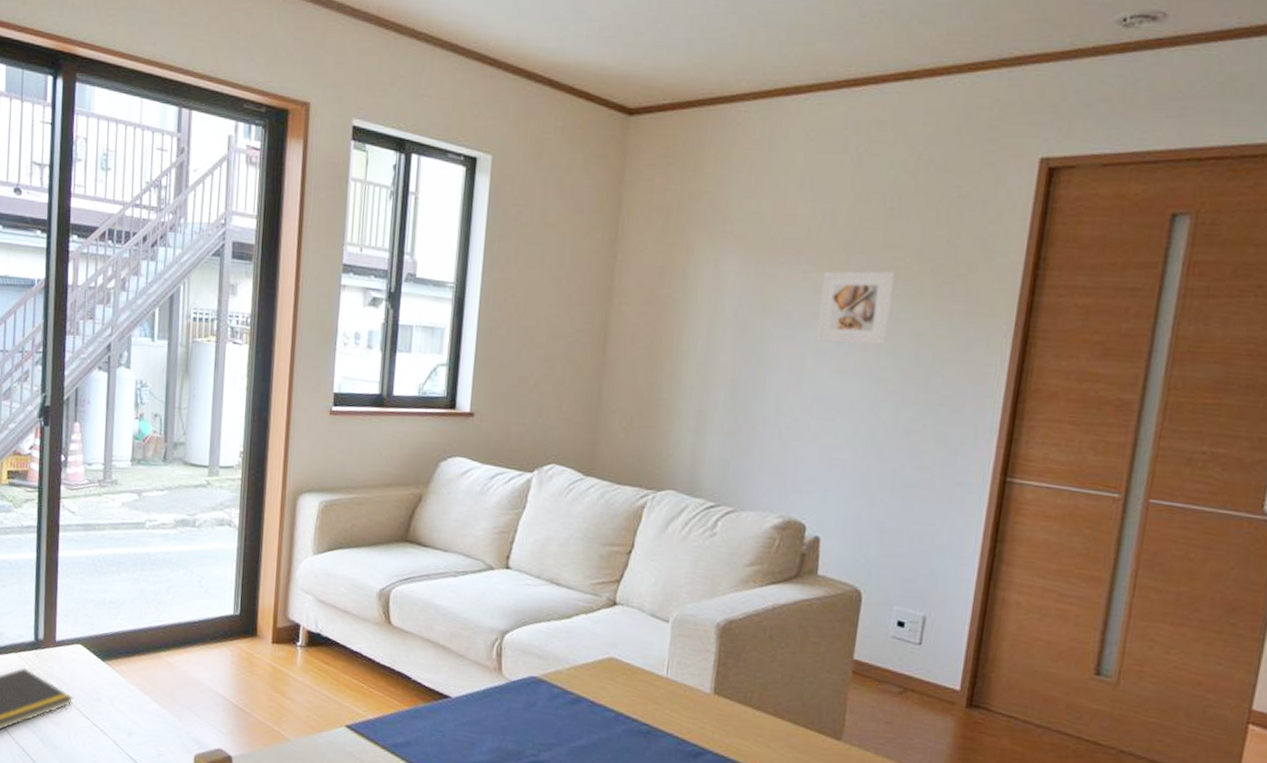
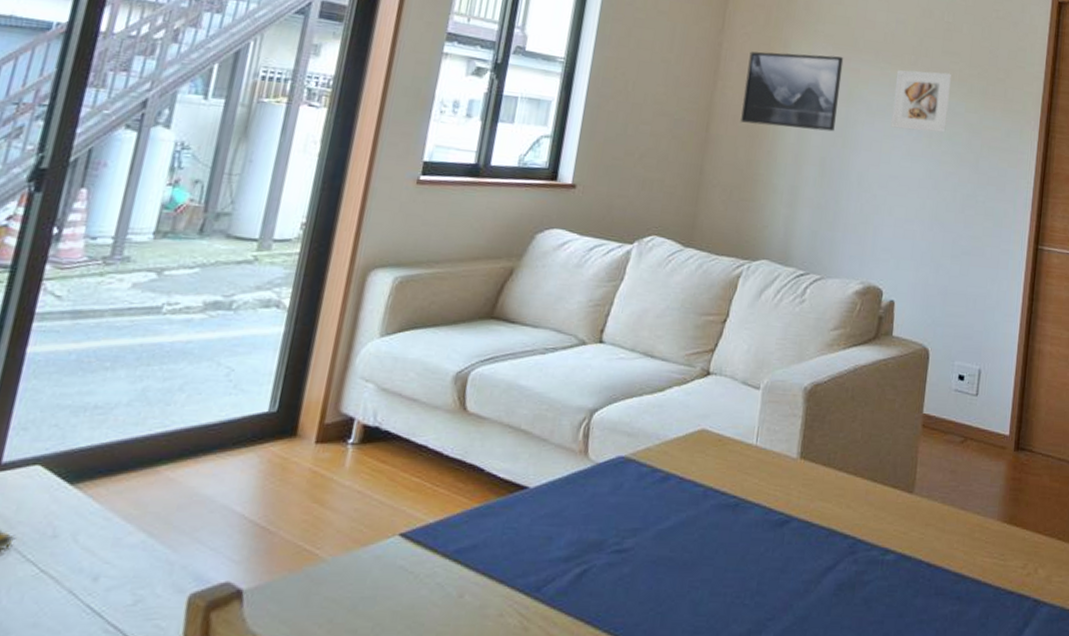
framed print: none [640,260,758,349] -> present [741,51,844,132]

